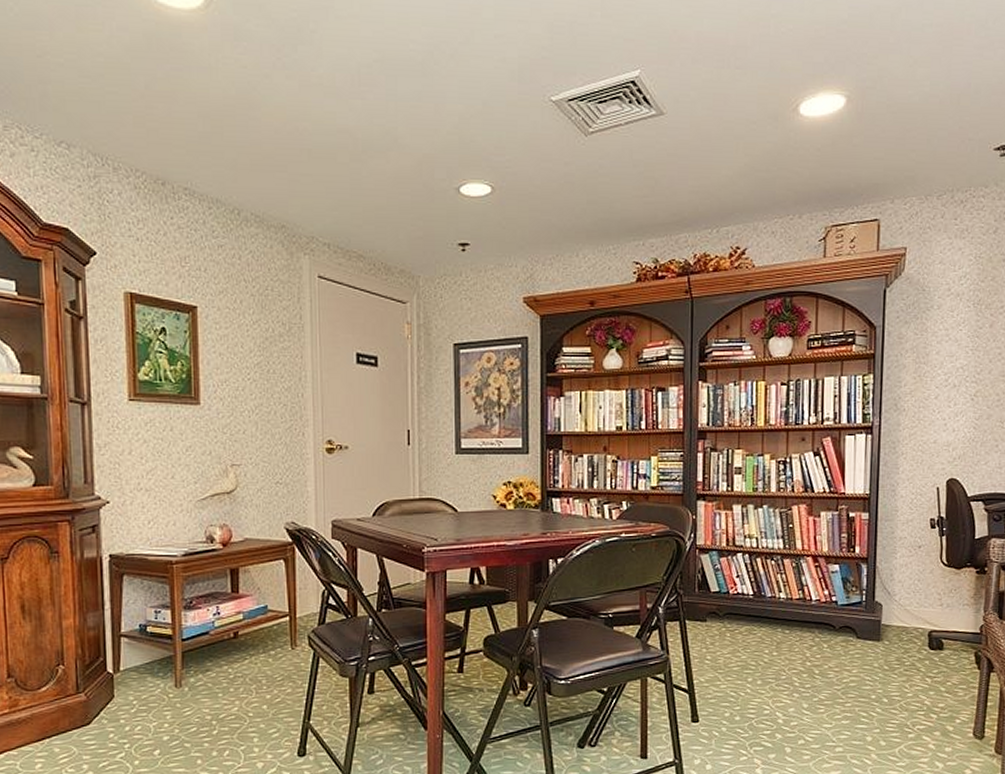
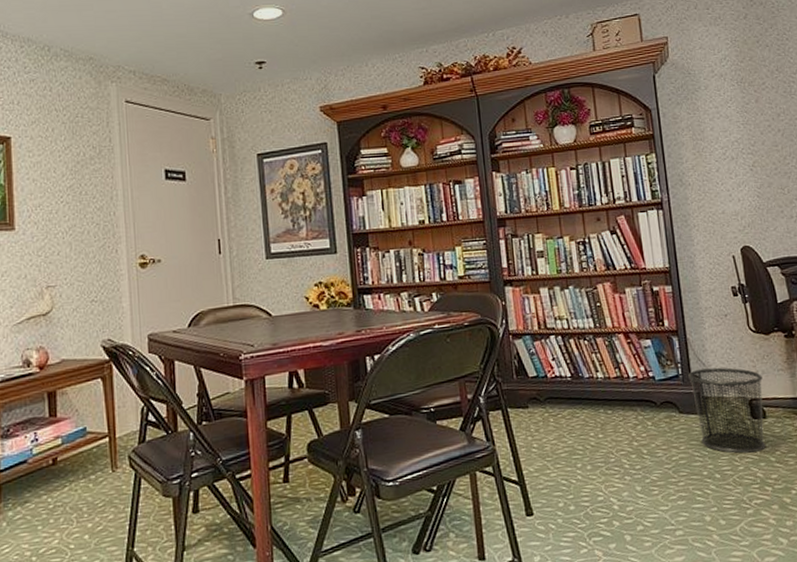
waste bin: none [872,597,946,682] -> present [688,367,766,454]

